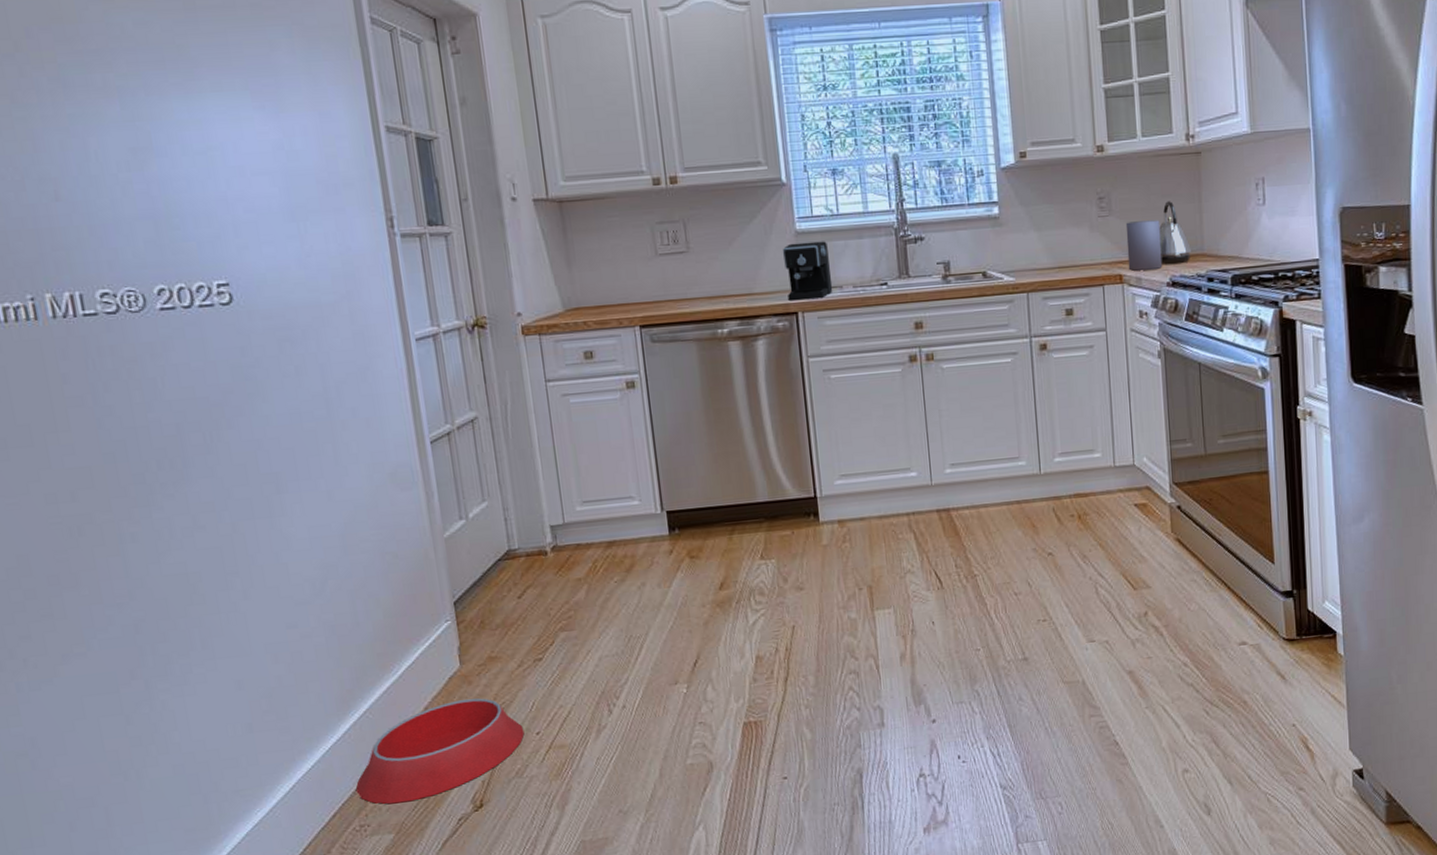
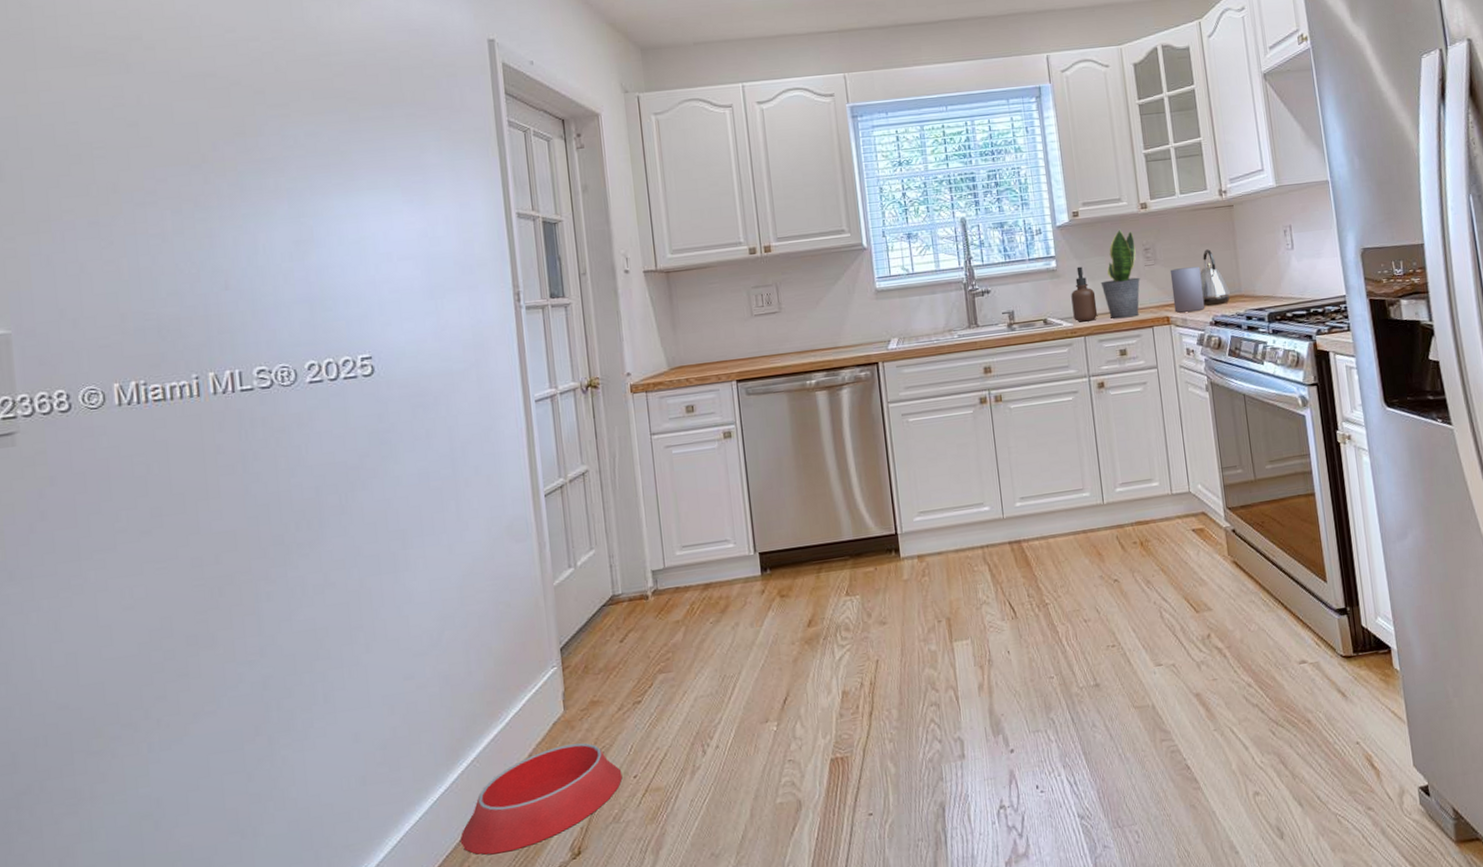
coffee maker: present [782,241,888,302] -> none [864,297,959,353]
soap dispenser: none [1014,214,1043,277] -> present [1071,266,1098,323]
potted plant: none [1047,174,1092,275] -> present [1100,229,1140,319]

